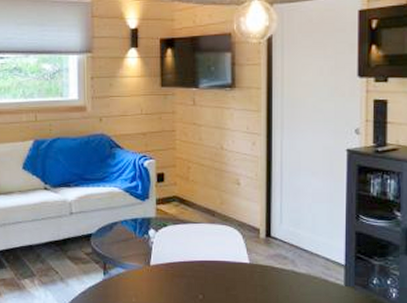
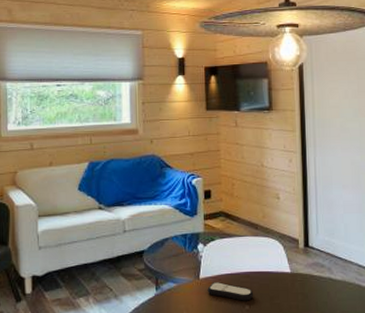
remote control: none [158,270,208,291] -> present [207,282,254,301]

